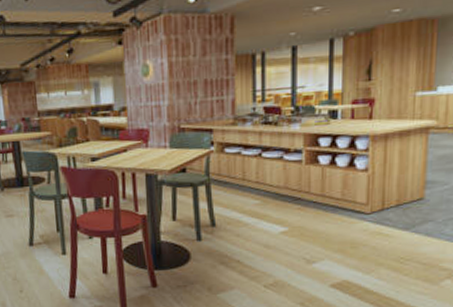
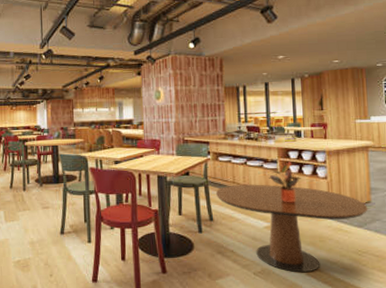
dining table: none [219,180,420,285] -> present [215,184,368,273]
potted plant: none [287,151,333,203] -> present [266,162,301,203]

